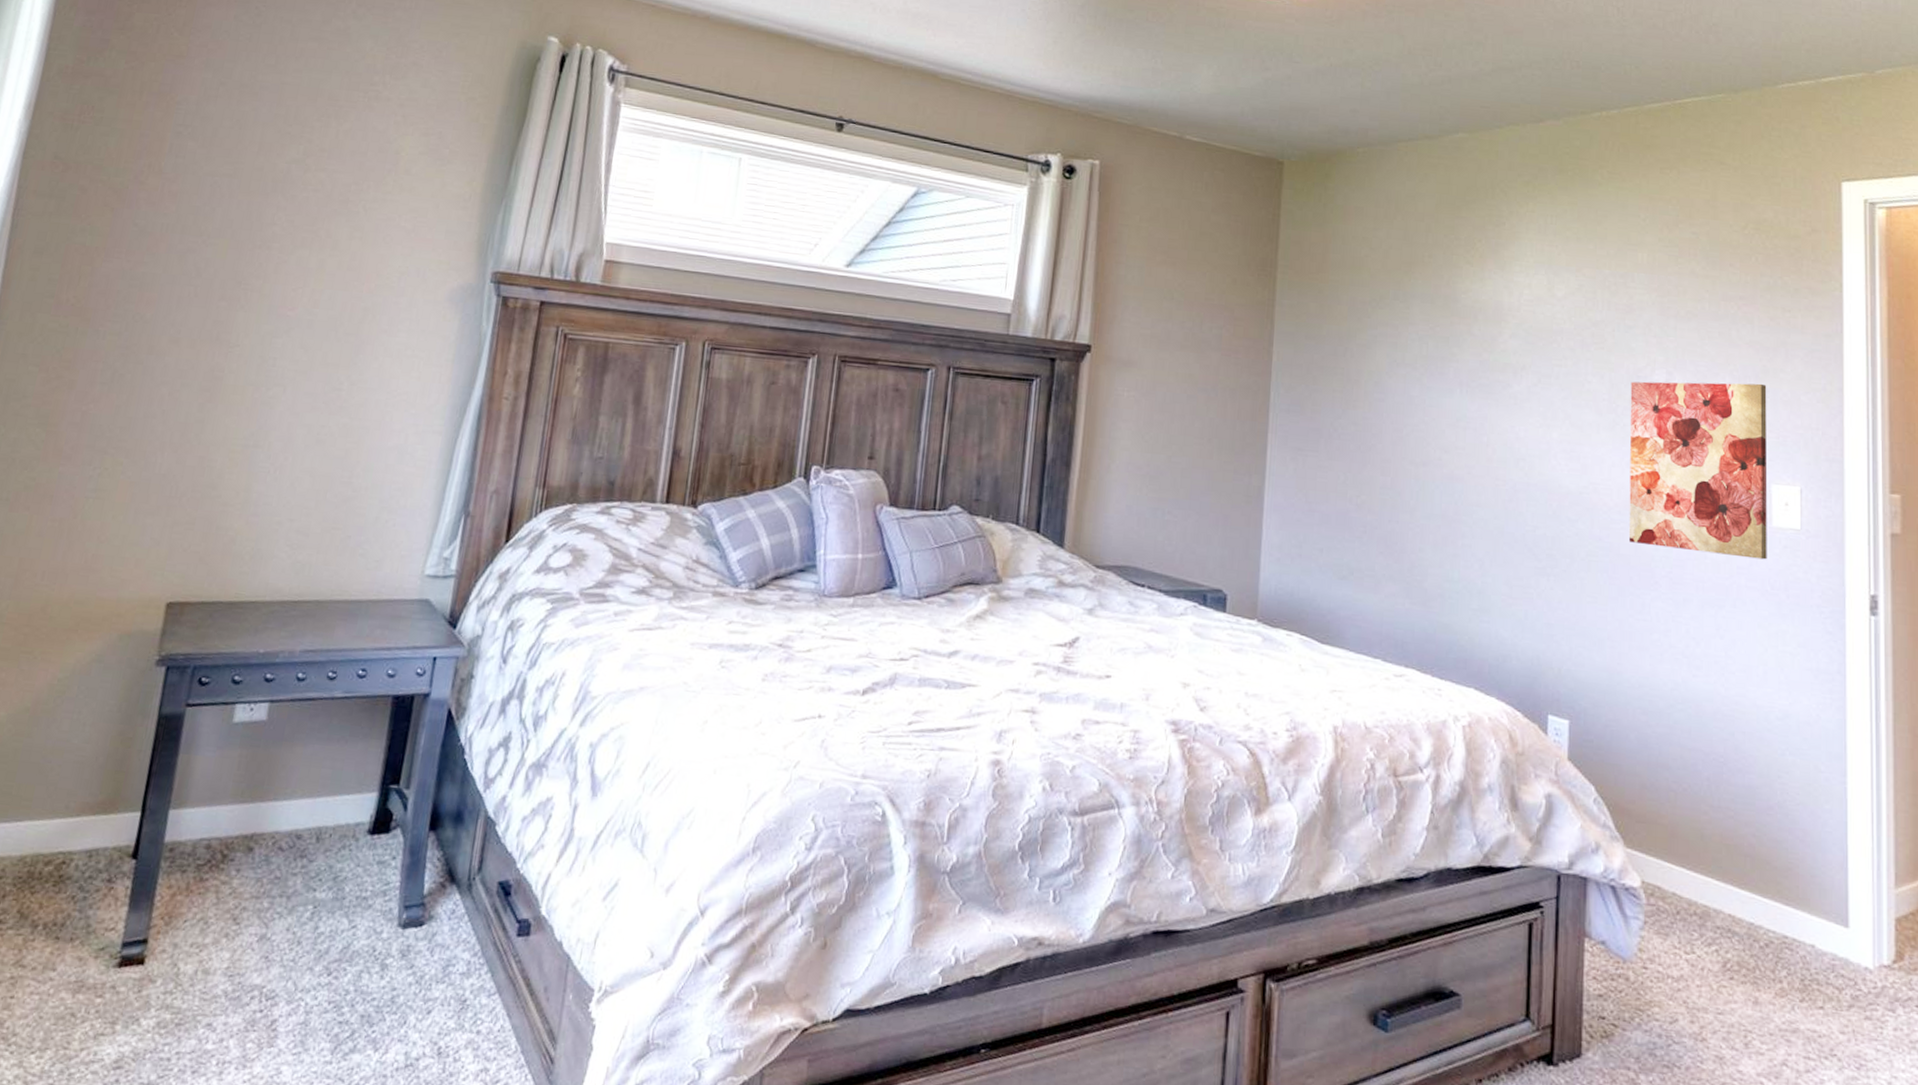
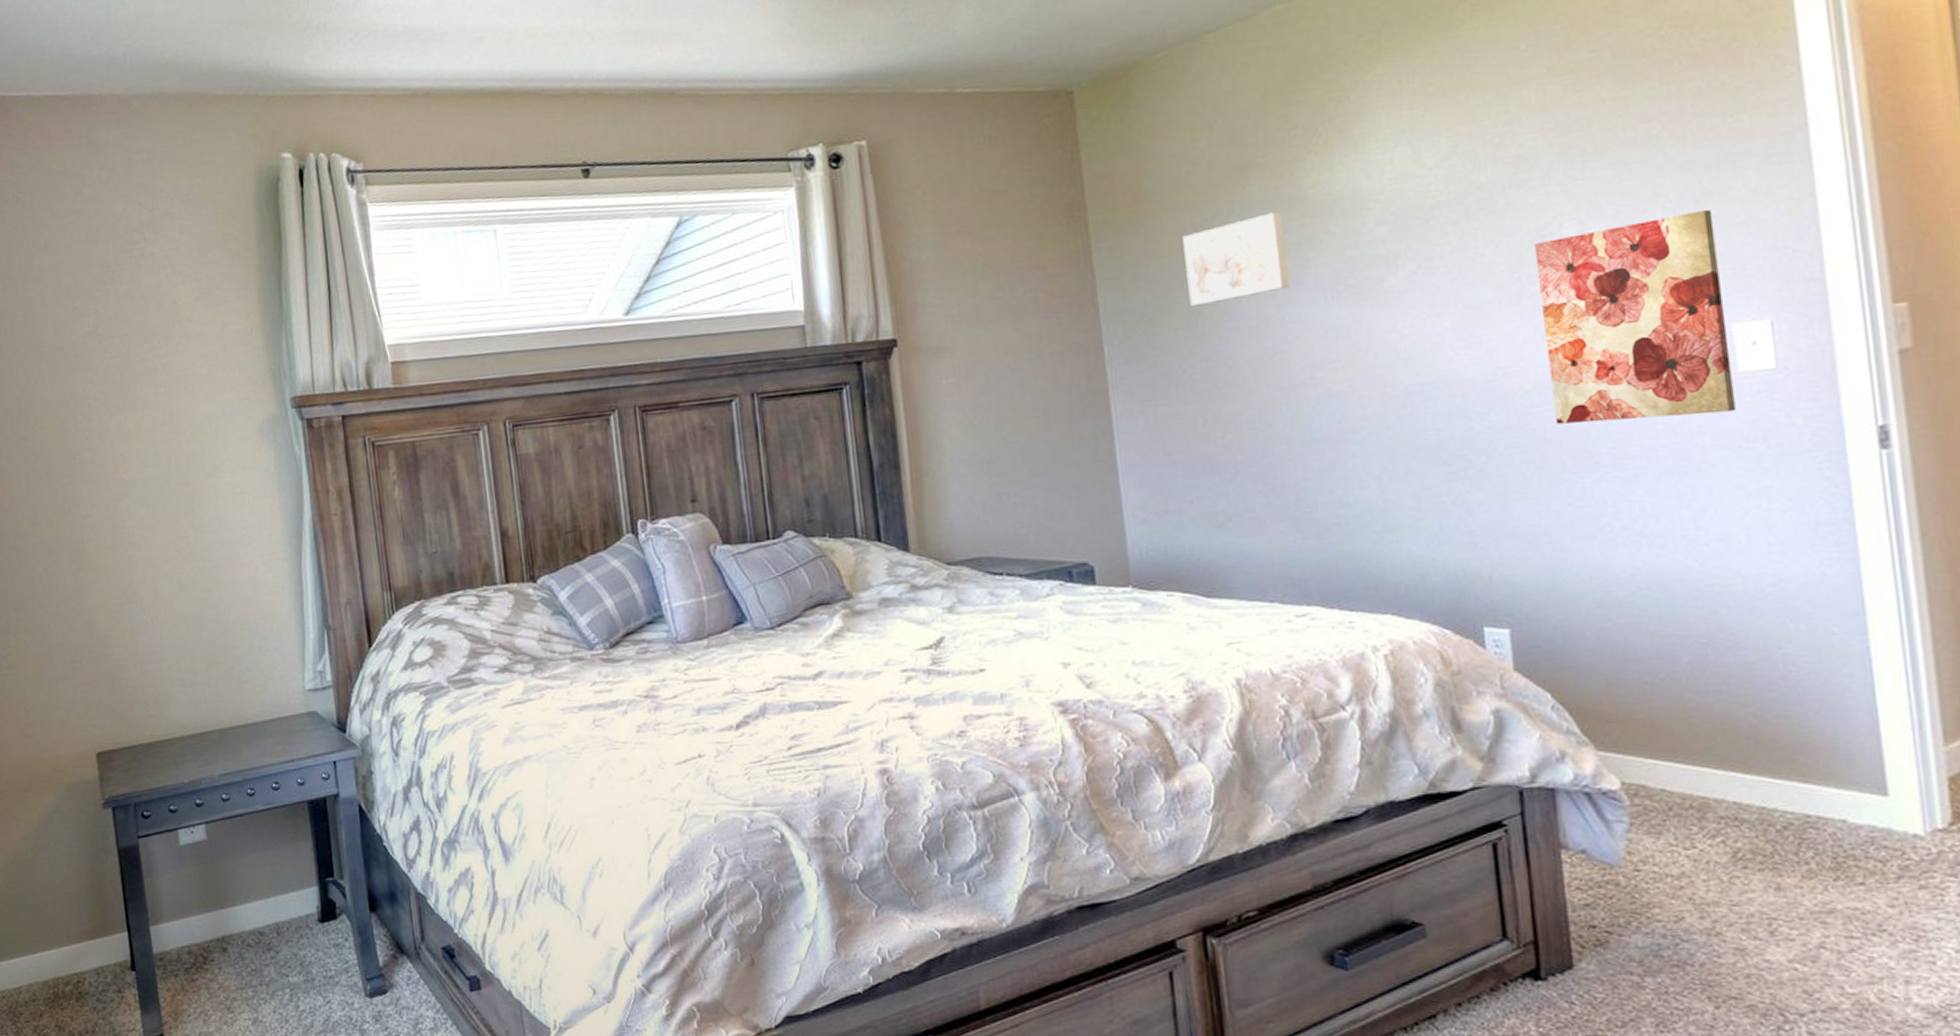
wall art: none [1349,306,1437,375] -> present [1182,211,1290,307]

